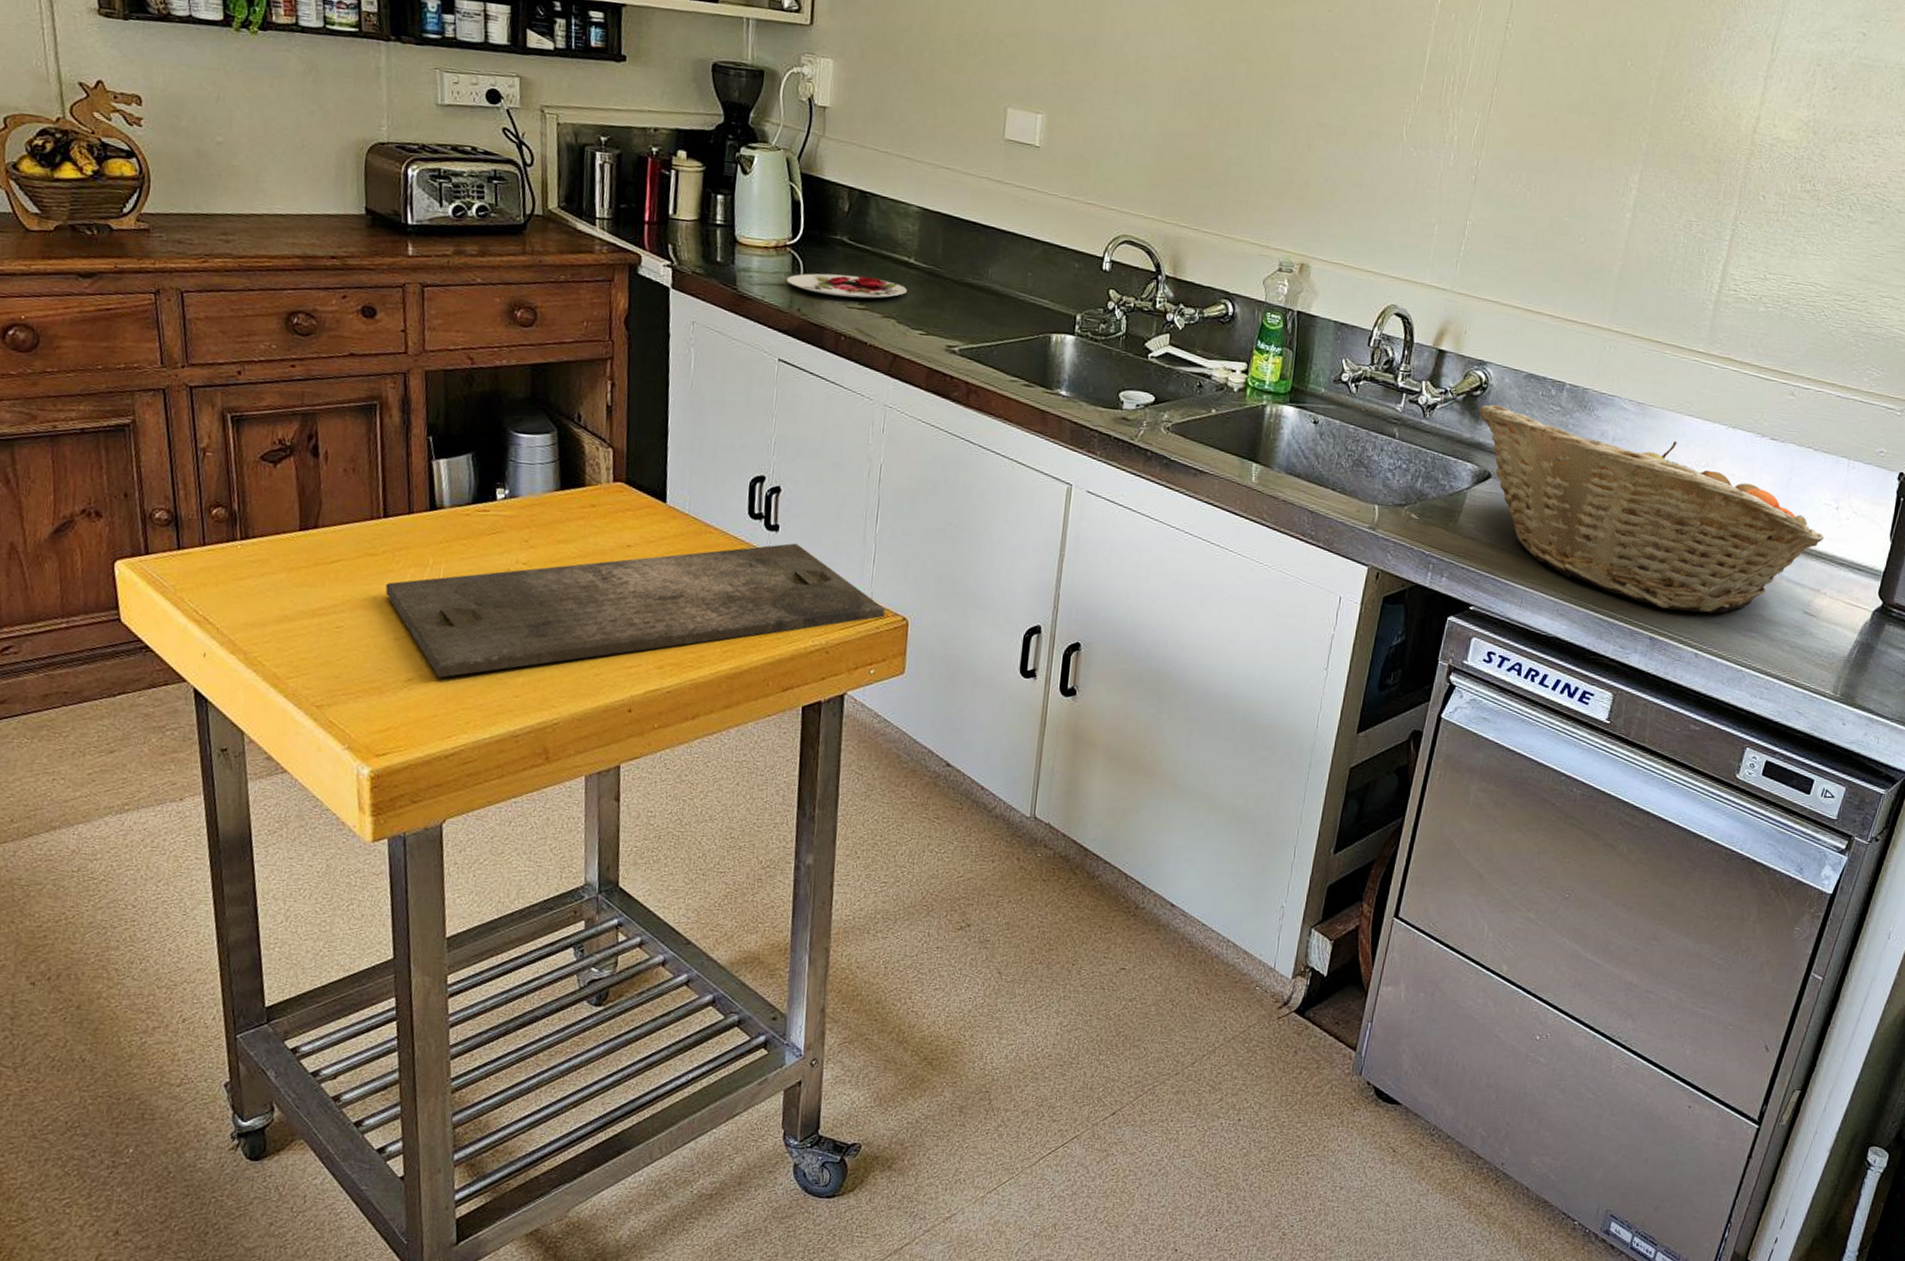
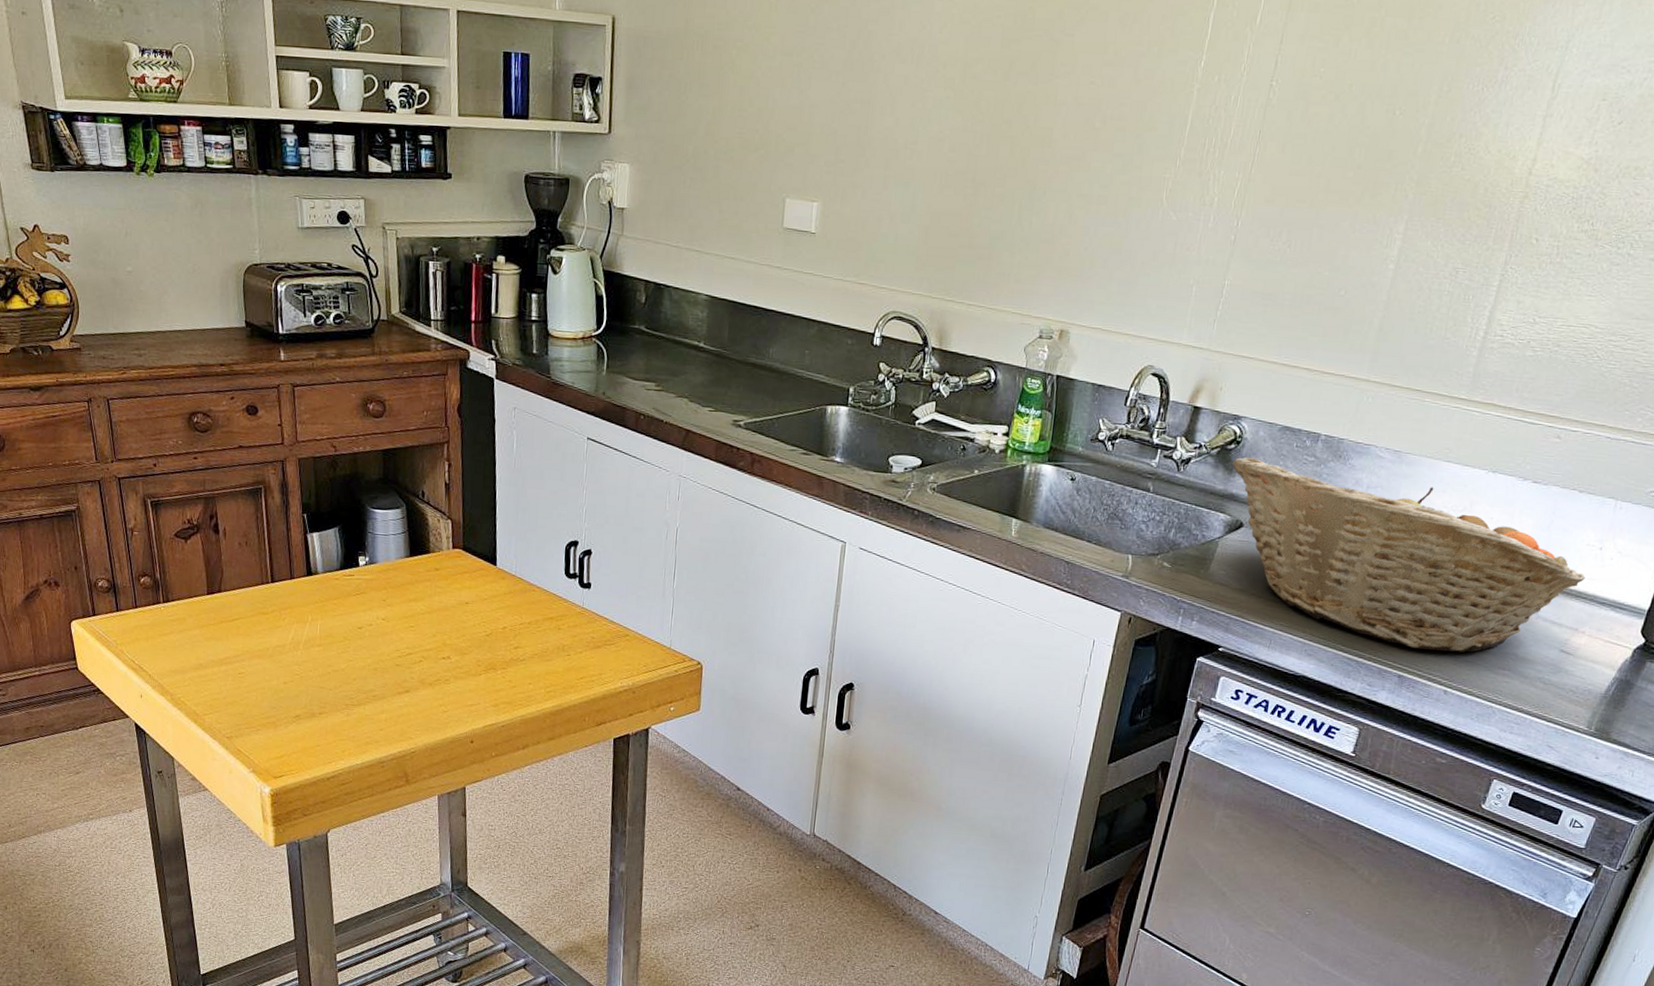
cutting board: present [385,543,885,678] -> none [275,598,683,715]
plate: present [786,273,907,299] -> none [592,359,698,381]

